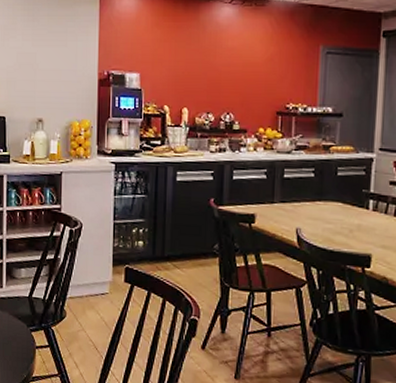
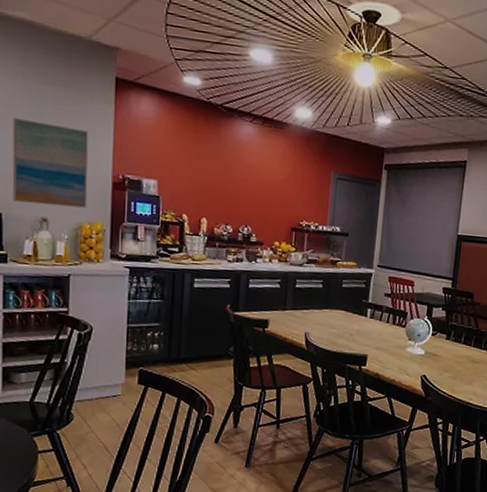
wall art: none [14,28,77,107] -> present [12,117,88,208]

